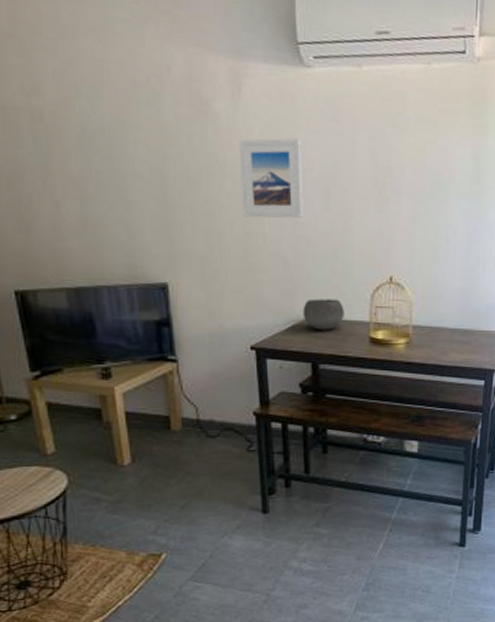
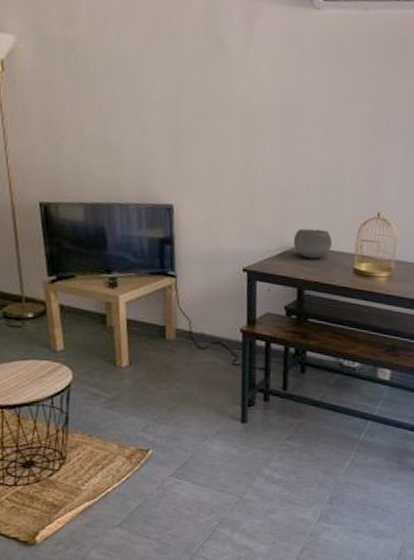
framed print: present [239,138,303,218] -> none [246,75,306,152]

